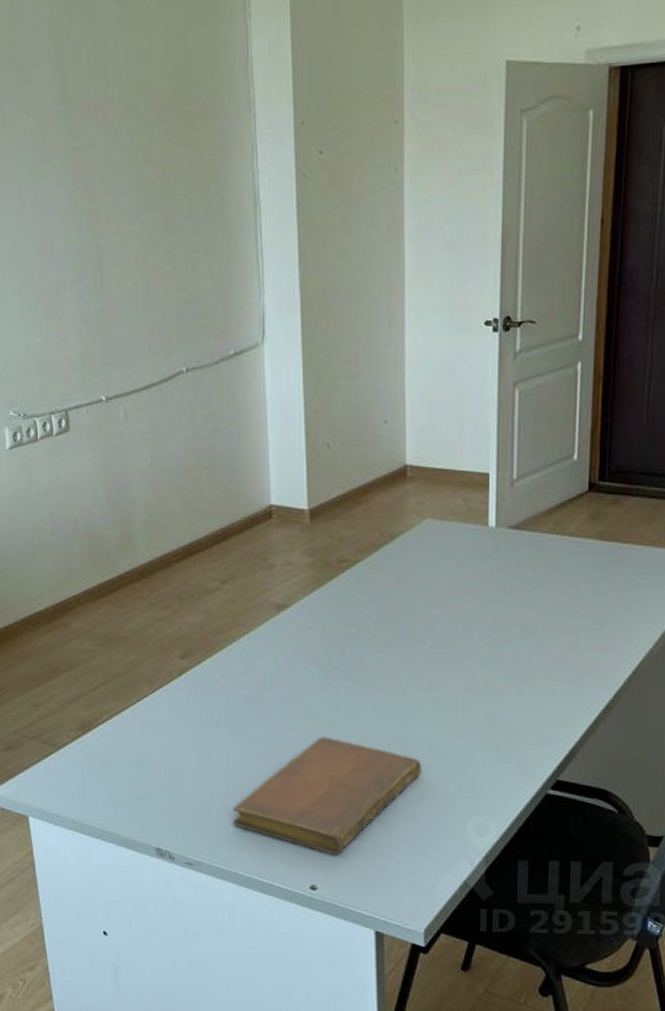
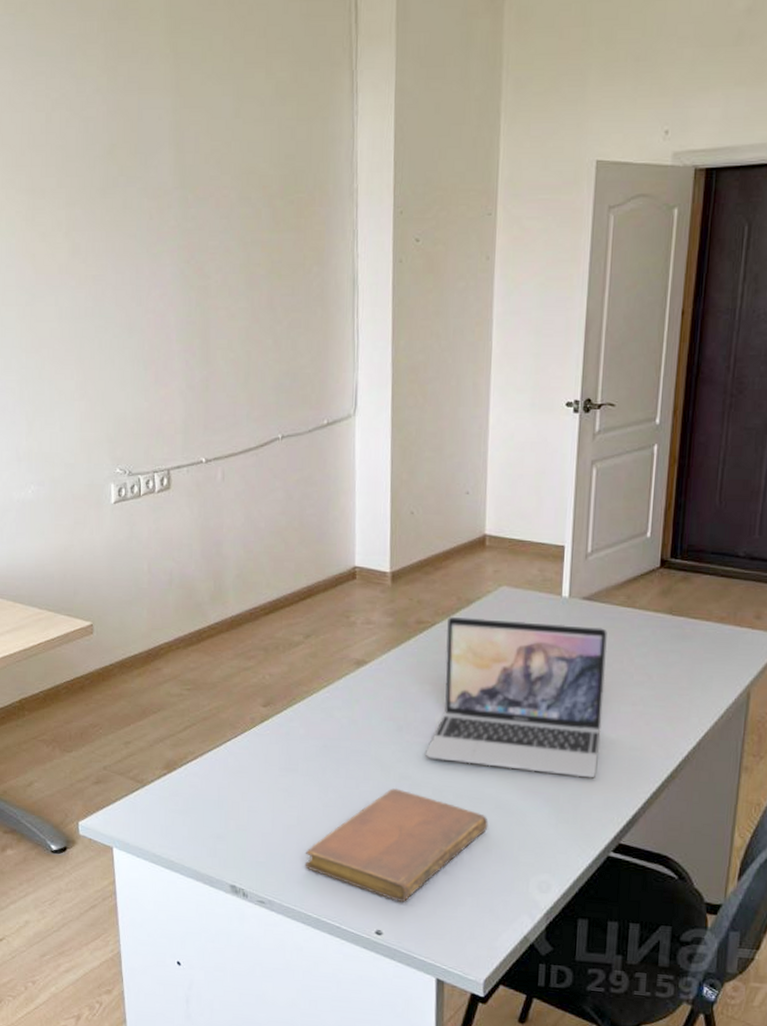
laptop: none [354,552,538,715] -> present [426,616,608,778]

